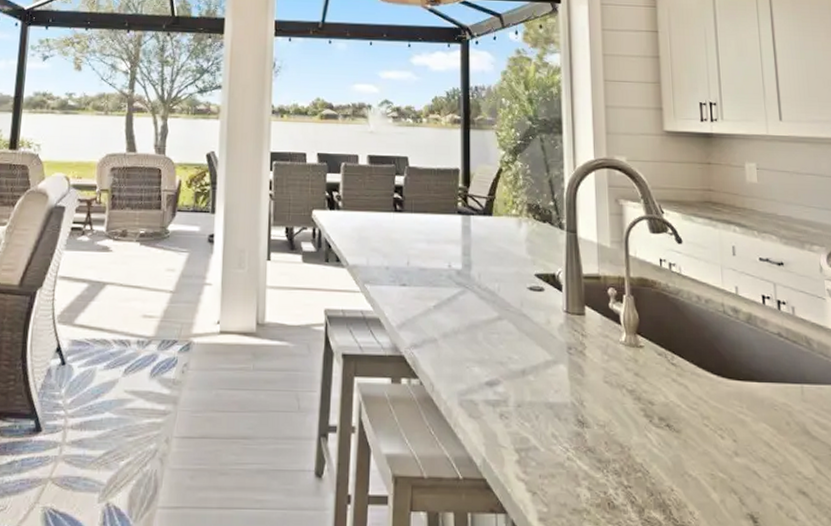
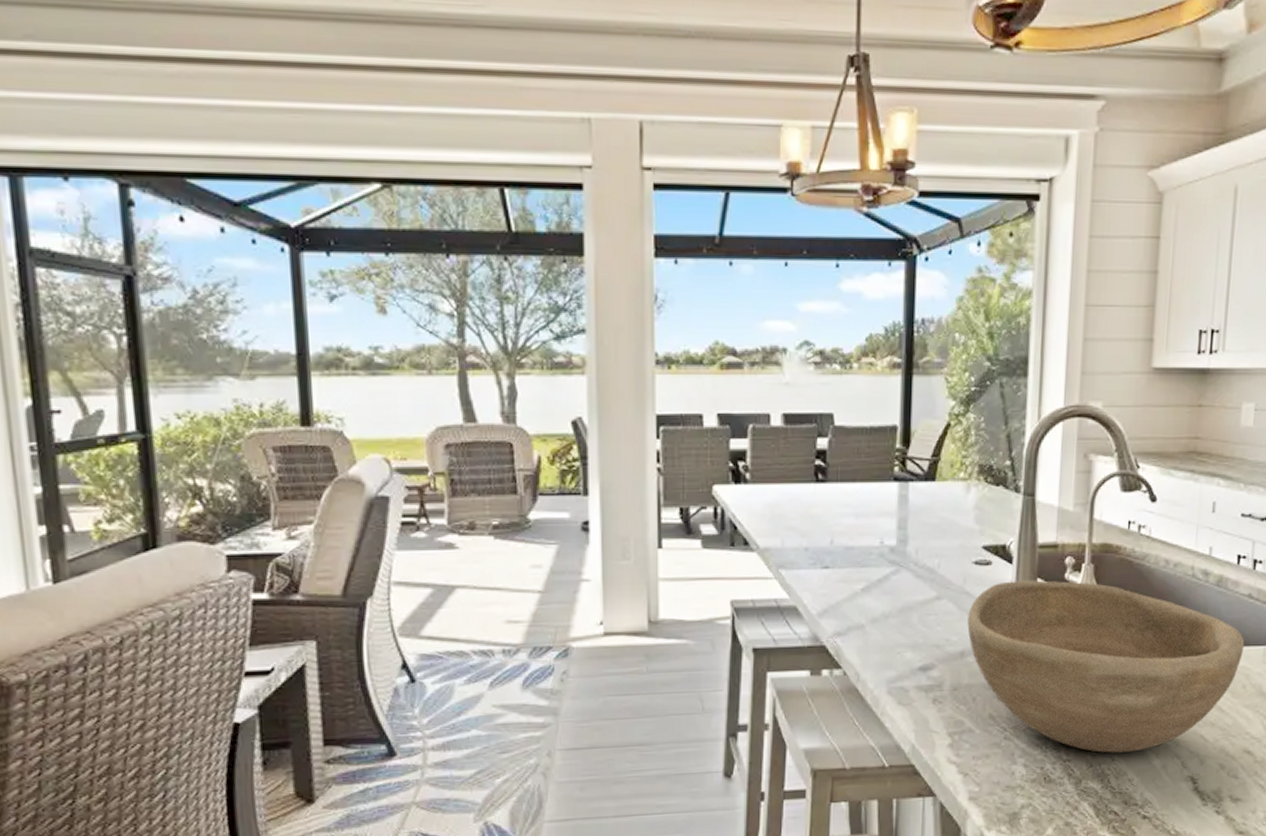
bowl: none [526,307,782,483] -> present [967,580,1245,753]

